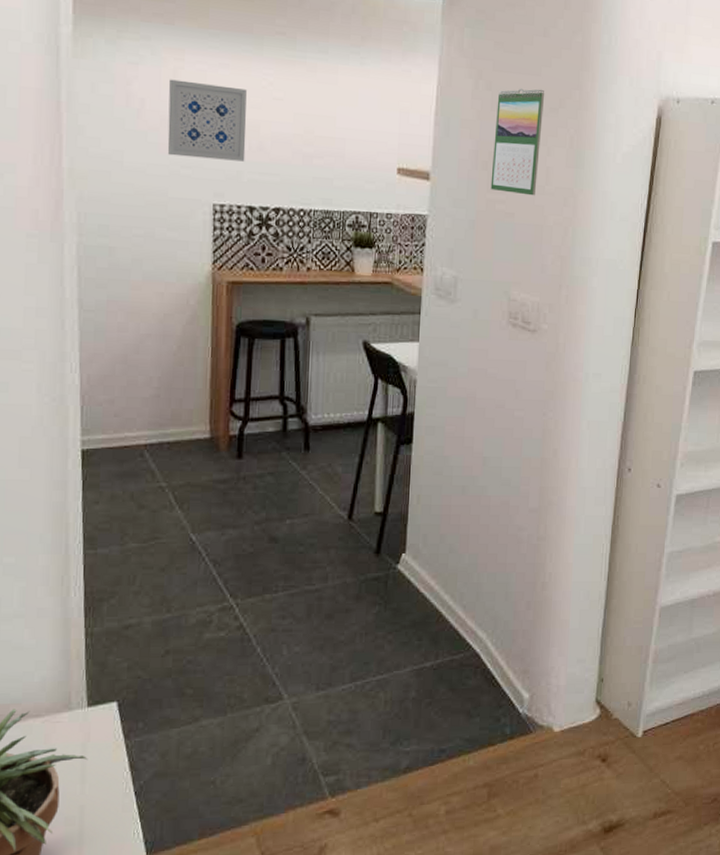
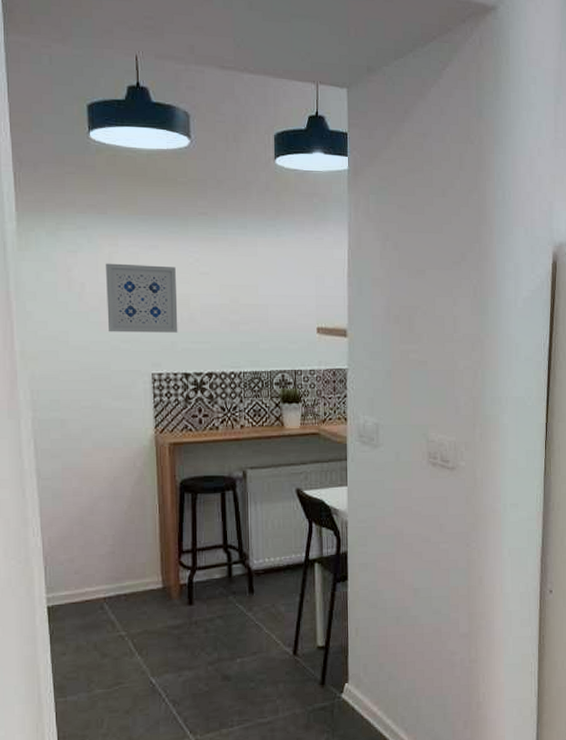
calendar: present [490,88,545,196] -> none [403,245,448,344]

